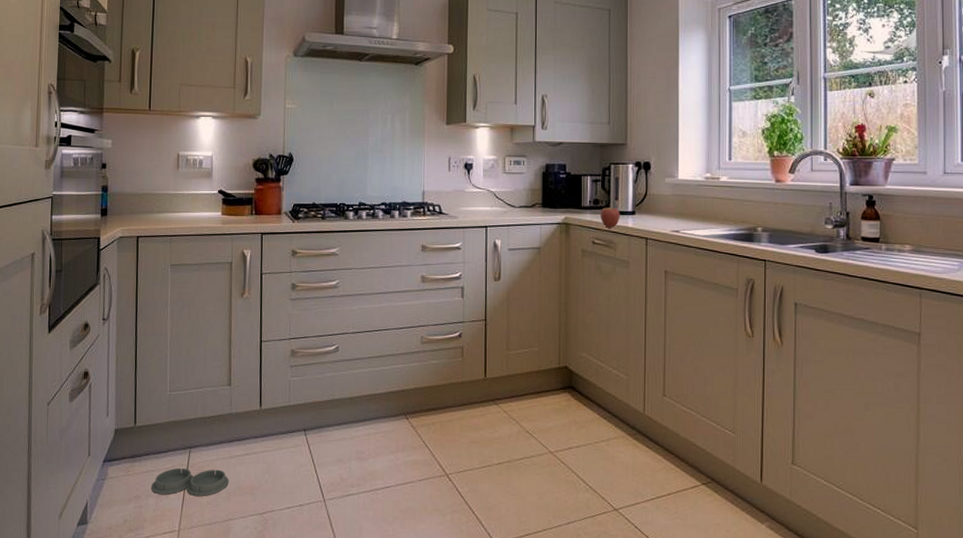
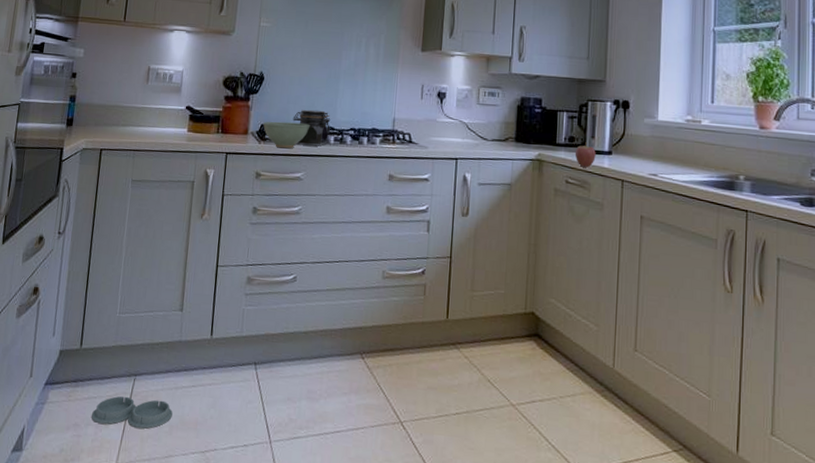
bowl: none [295,200,342,226] -> present [263,121,310,149]
jar: none [324,187,363,222] -> present [292,109,331,146]

